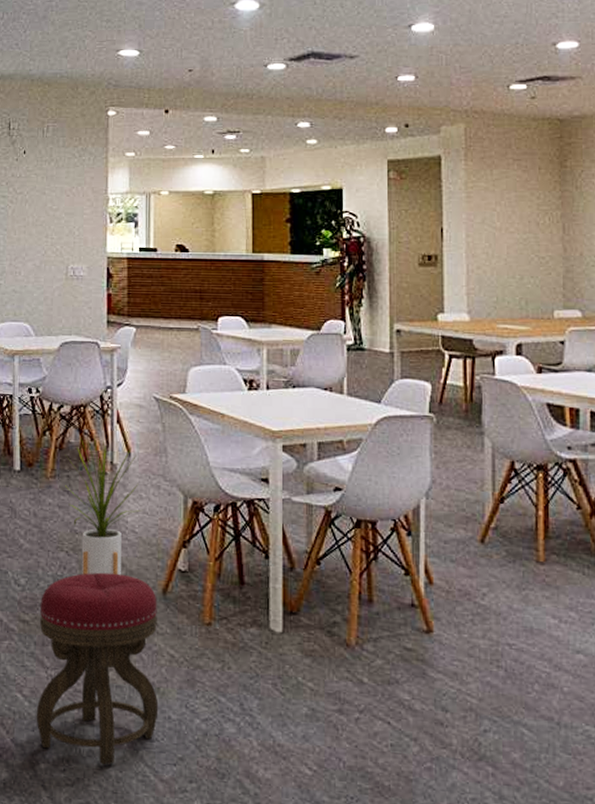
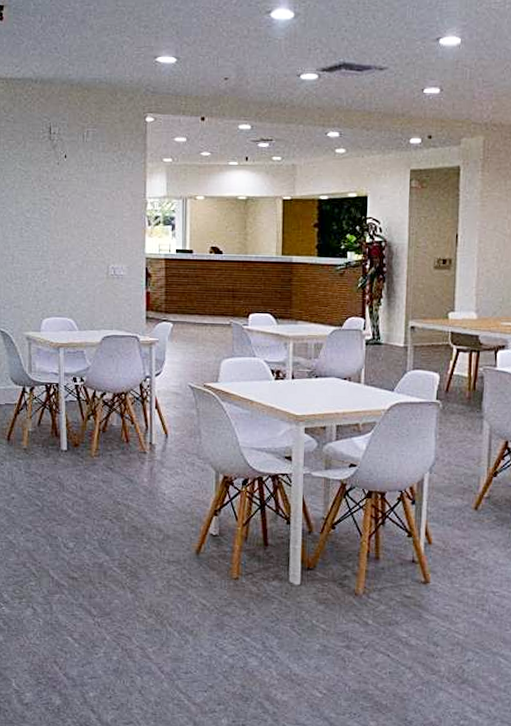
stool: present [36,572,159,766] -> none [85,537,192,693]
house plant: present [65,435,145,575] -> none [107,419,180,539]

